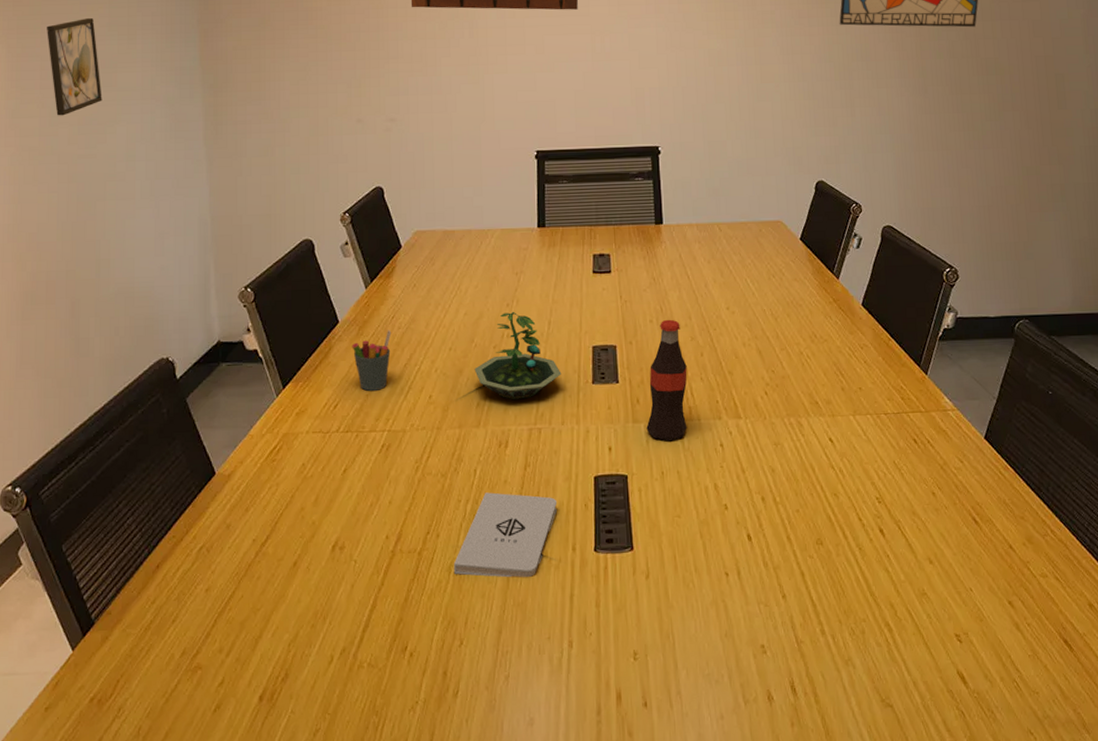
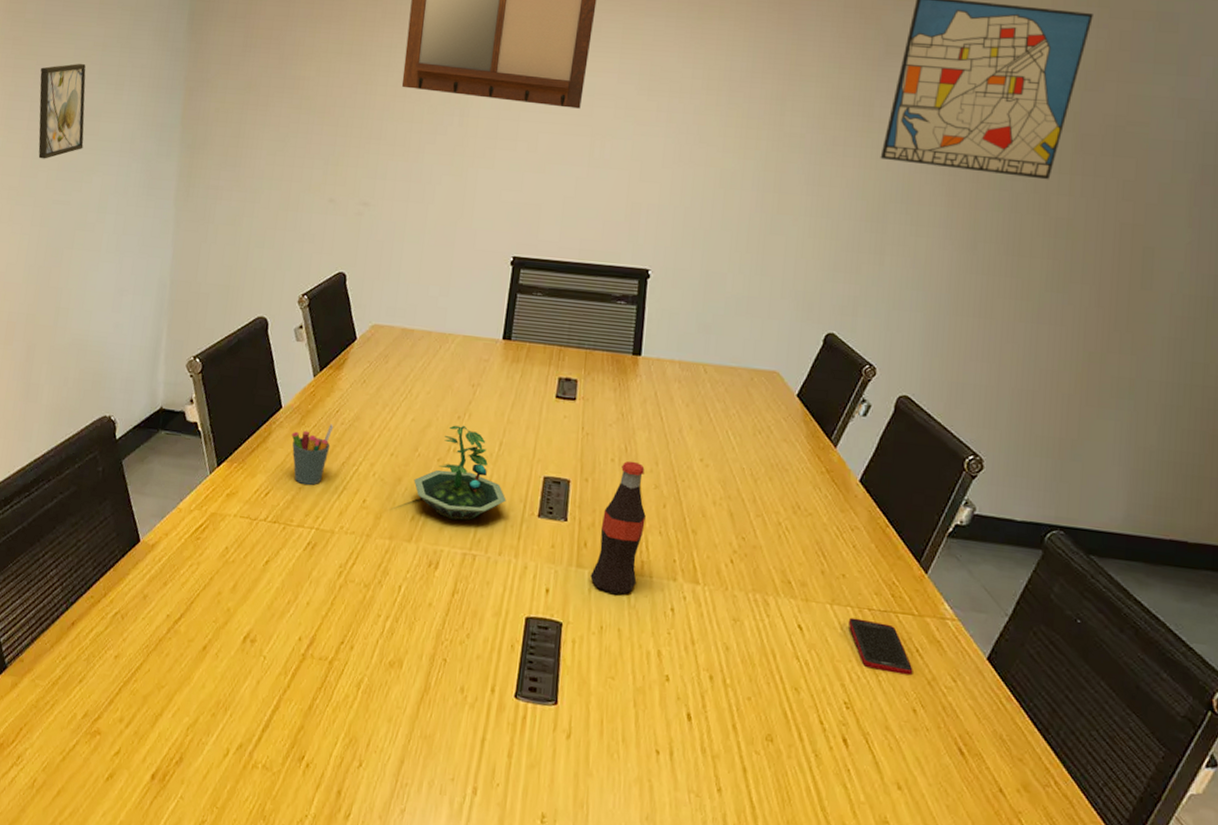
notepad: present [453,492,557,578] -> none [362,612,481,711]
cell phone: none [869,423,928,465] -> present [848,617,913,676]

